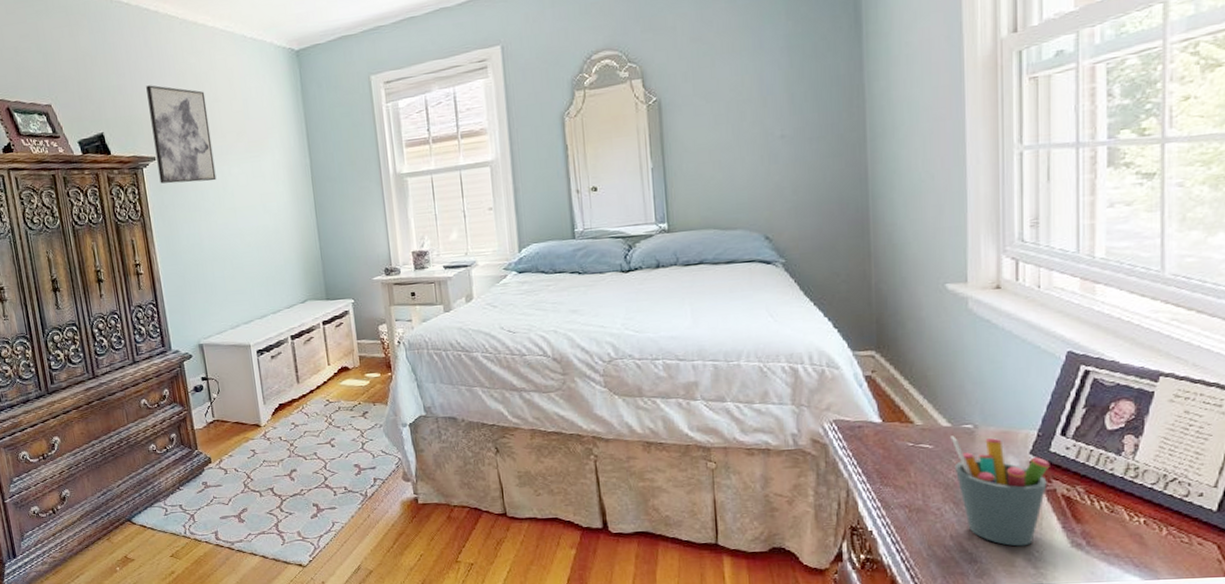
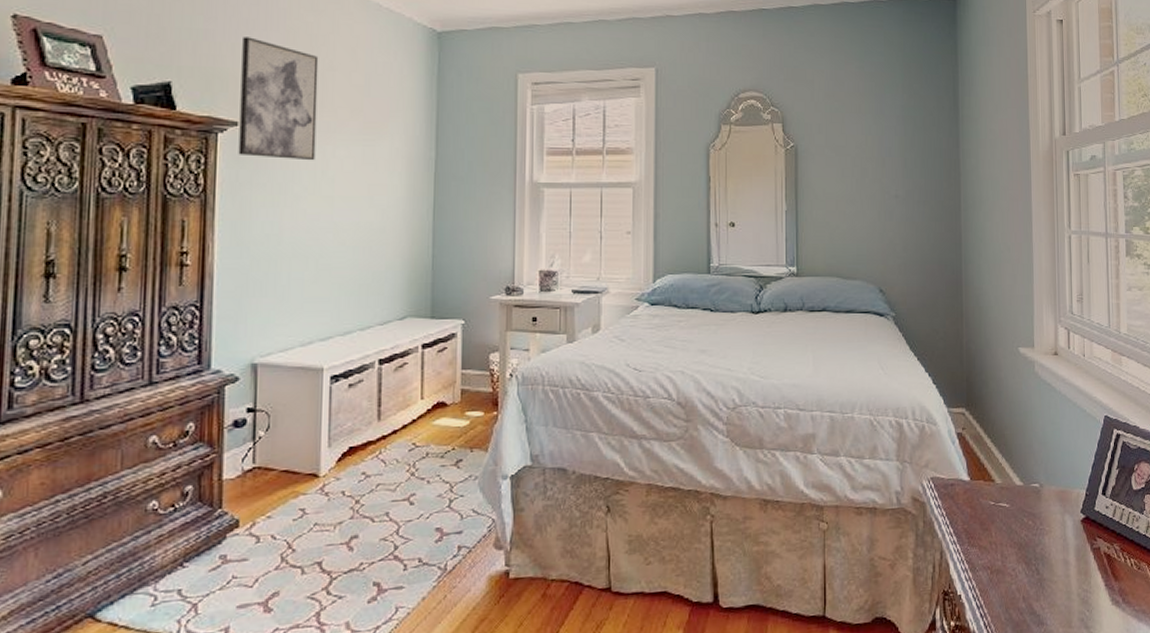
pen holder: present [950,436,1050,547] -> none [1023,494,1095,606]

